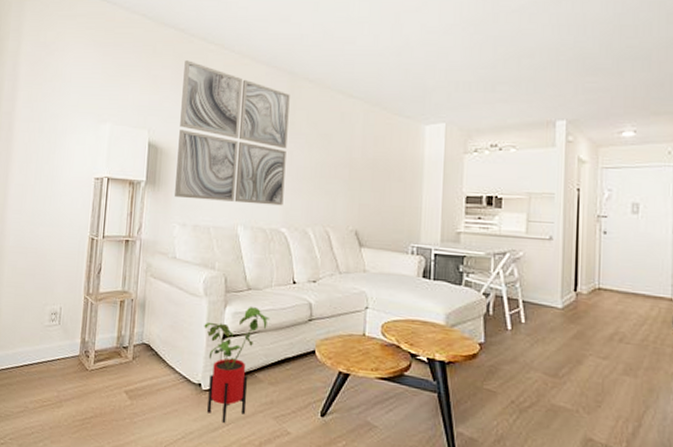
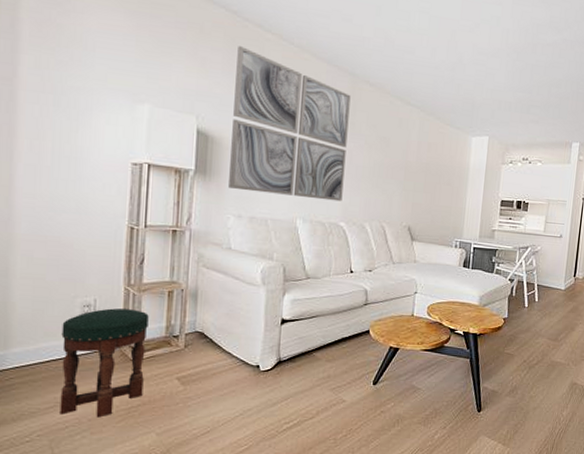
stool: none [28,316,103,426] -> present [60,308,149,418]
house plant: present [204,307,270,423] -> none [262,294,328,398]

